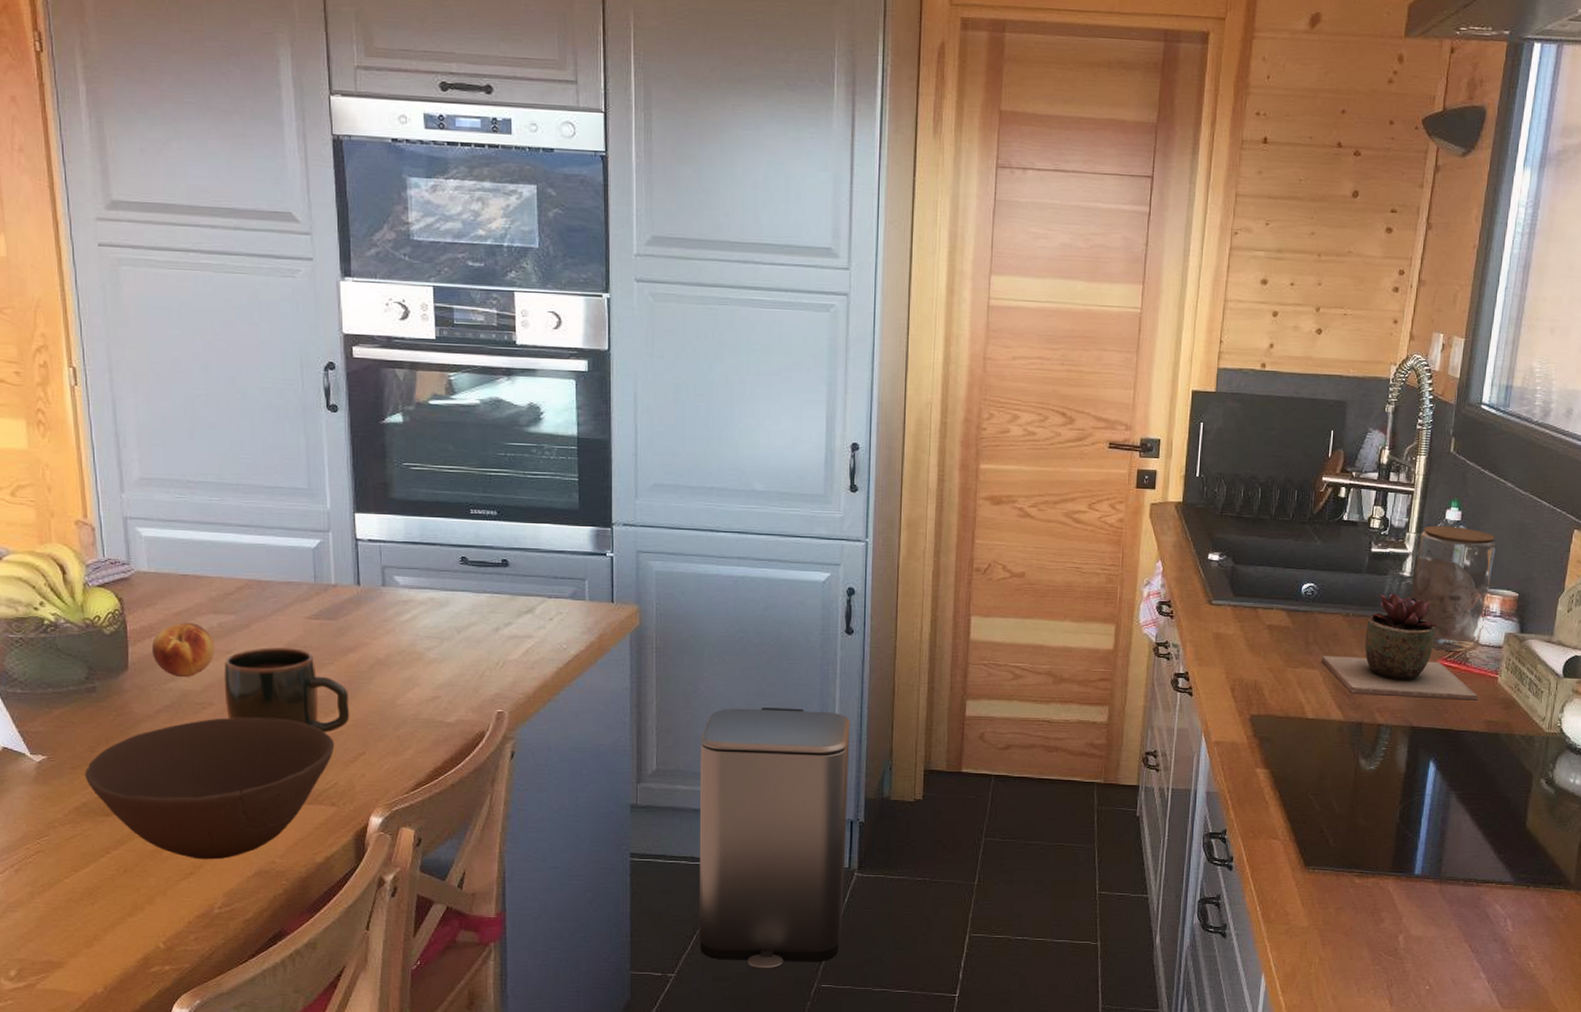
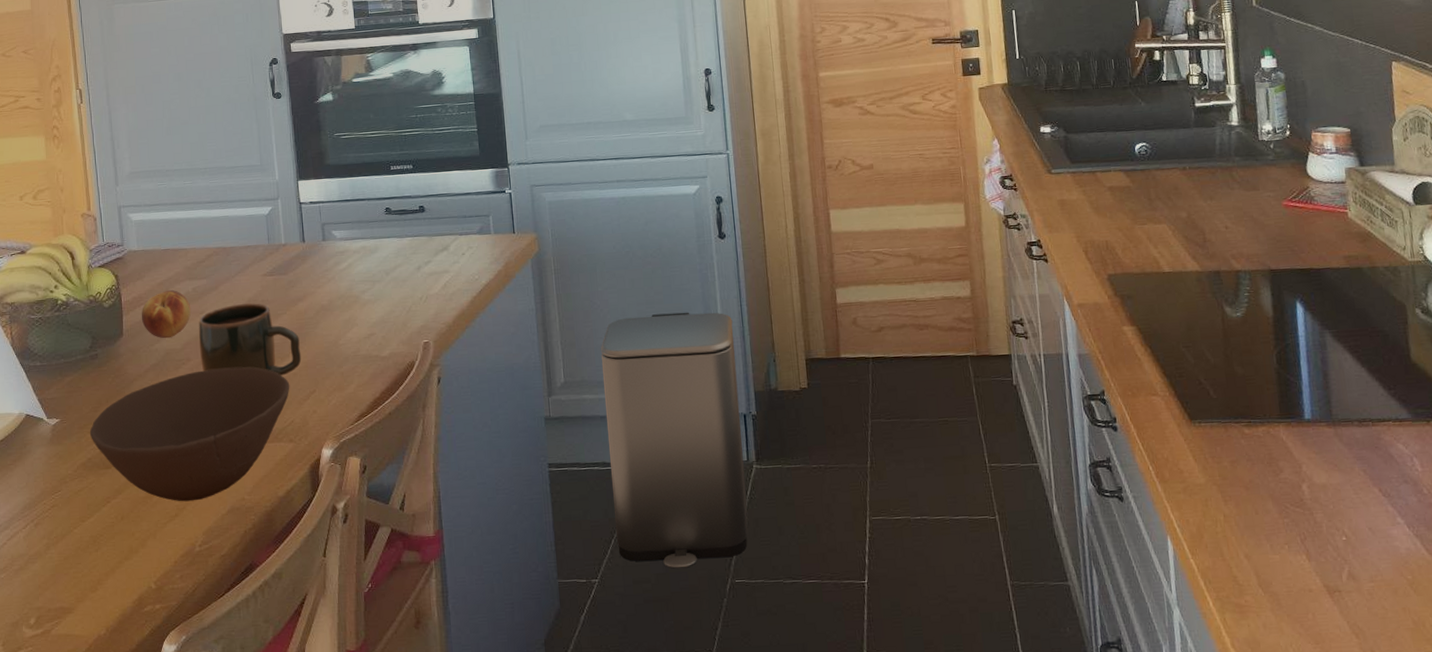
succulent plant: present [1321,593,1478,700] -> none [1166,143,1332,244]
jar: present [1409,526,1497,652] -> none [1239,73,1322,192]

